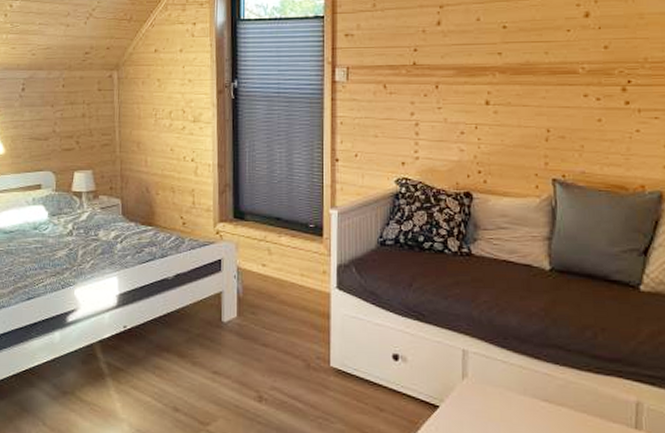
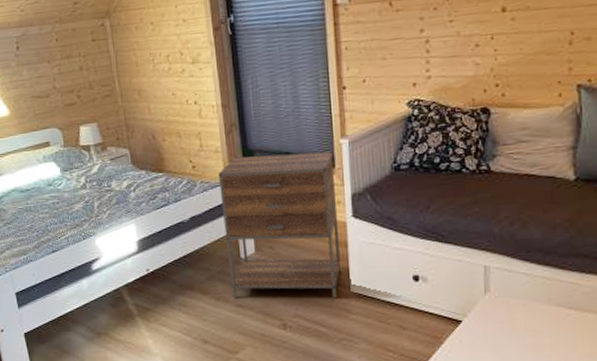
nightstand: none [208,217,321,373] -> present [219,152,341,299]

